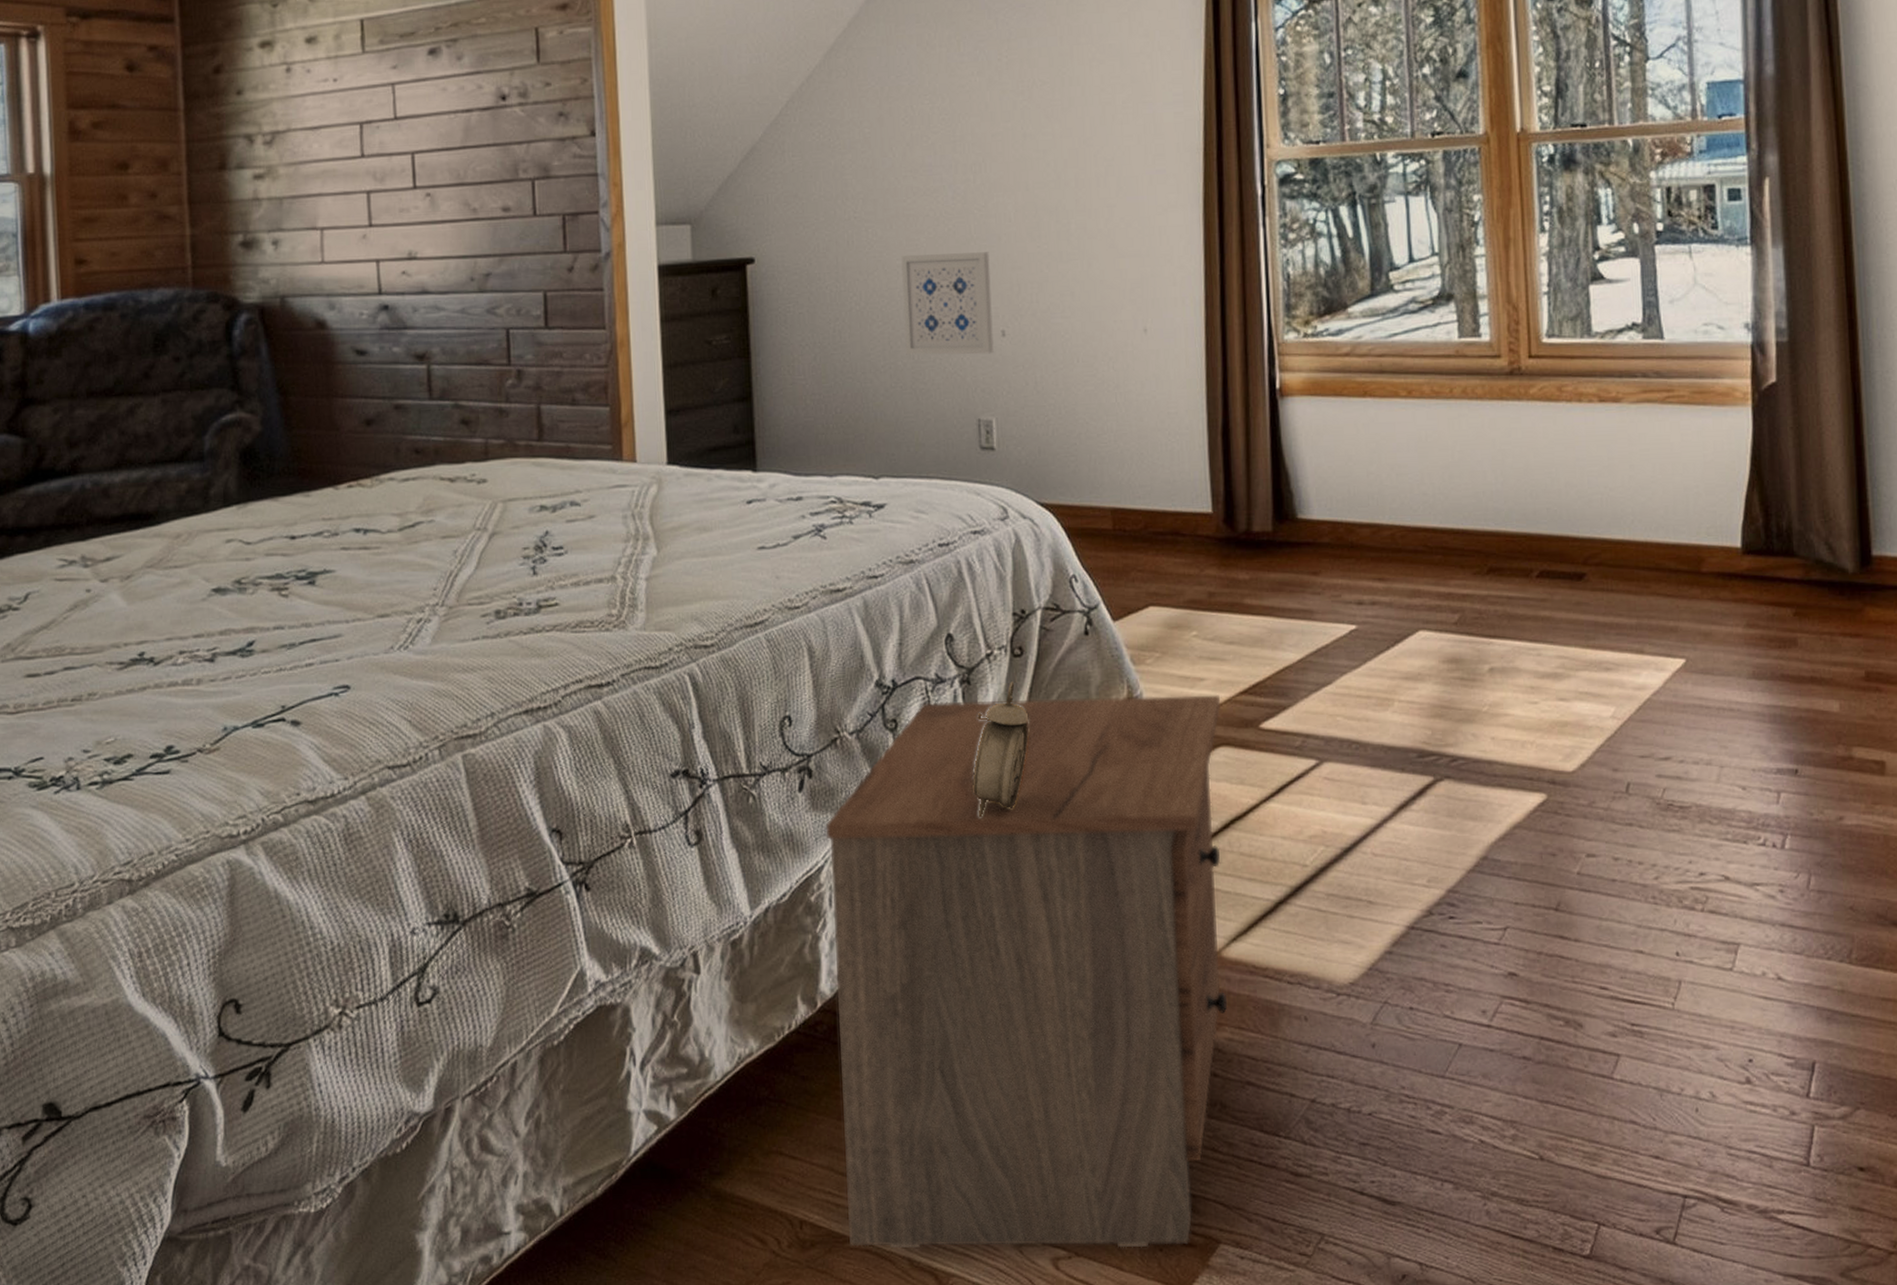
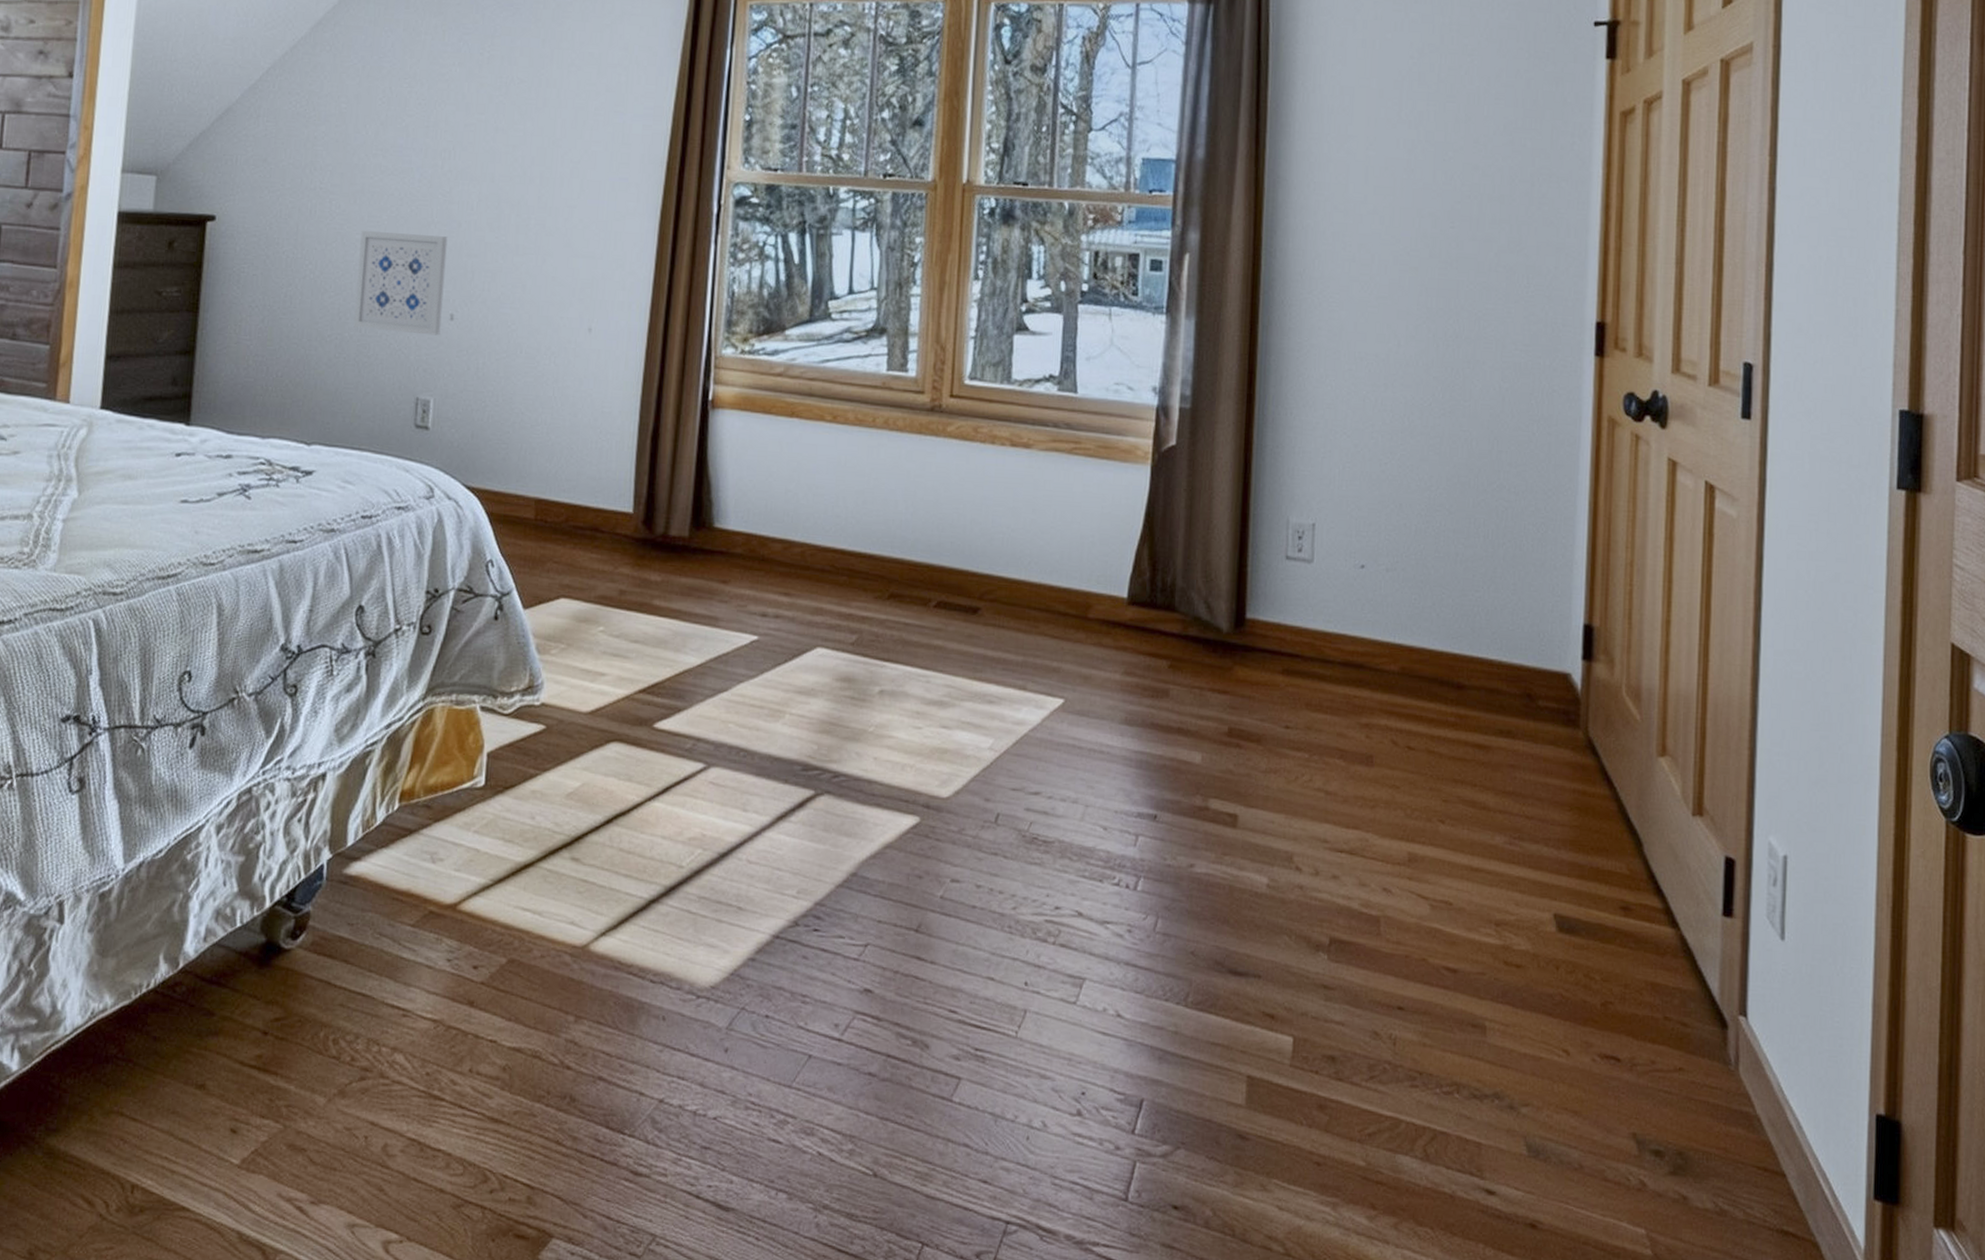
nightstand: present [825,695,1228,1248] -> none [180,671,618,1237]
alarm clock: present [972,682,1029,818] -> none [364,659,429,791]

